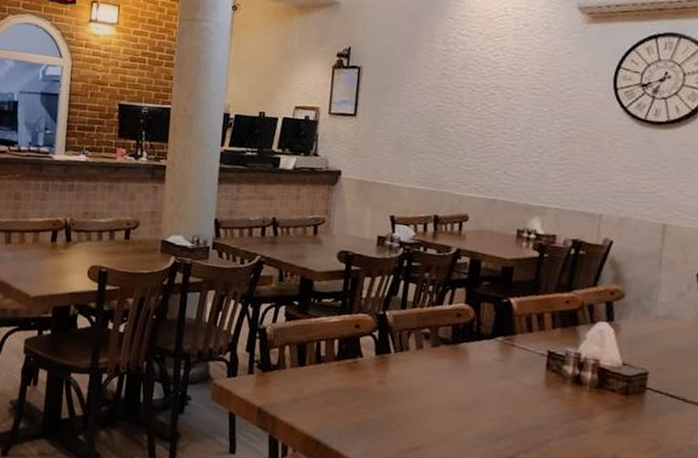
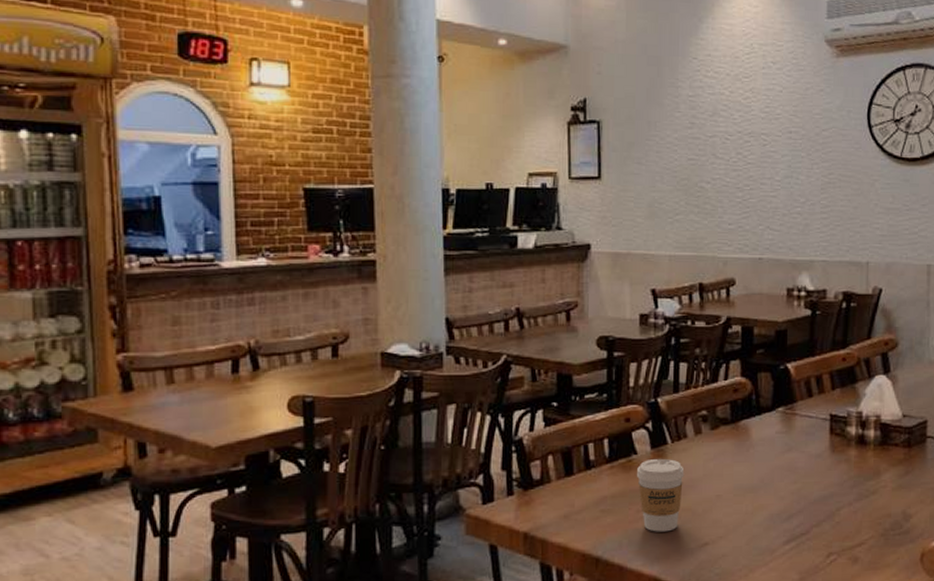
coffee cup: none [359,364,404,431] -> present [636,458,685,532]

